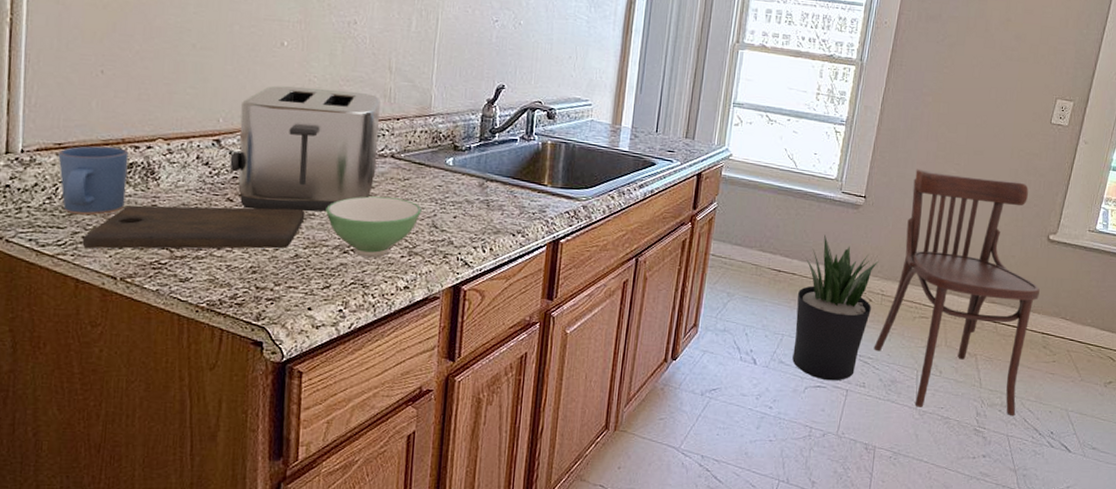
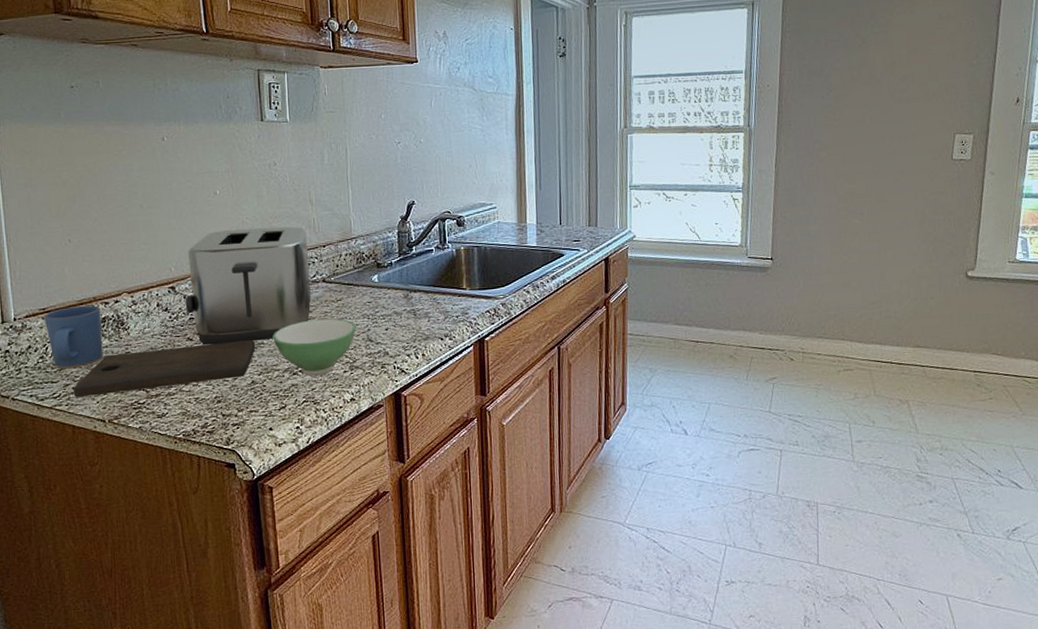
planter: present [792,234,879,381] -> none [718,300,795,443]
dining chair: present [873,168,1040,415] -> none [801,223,965,460]

